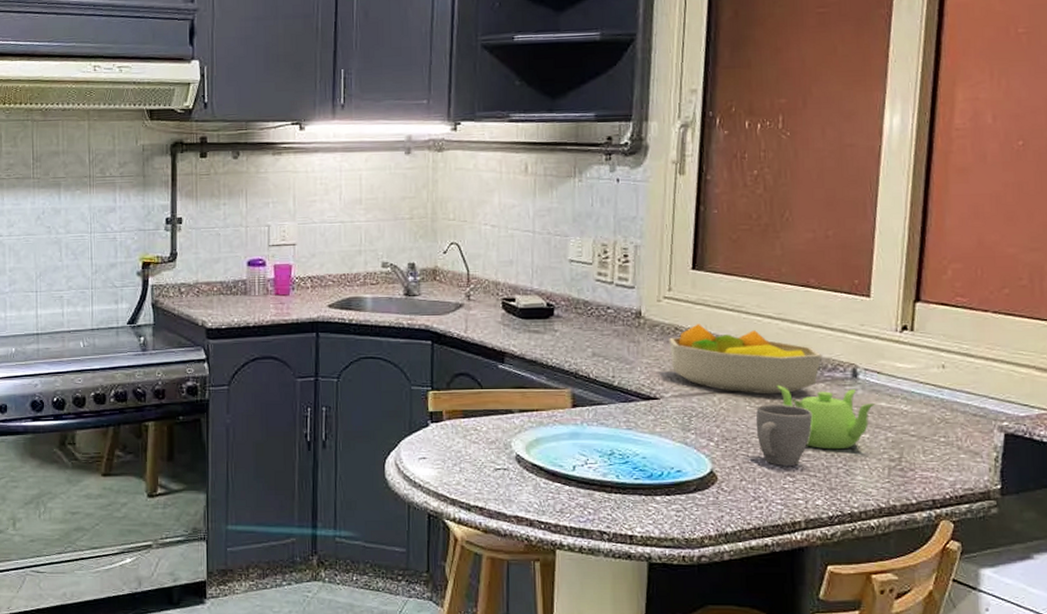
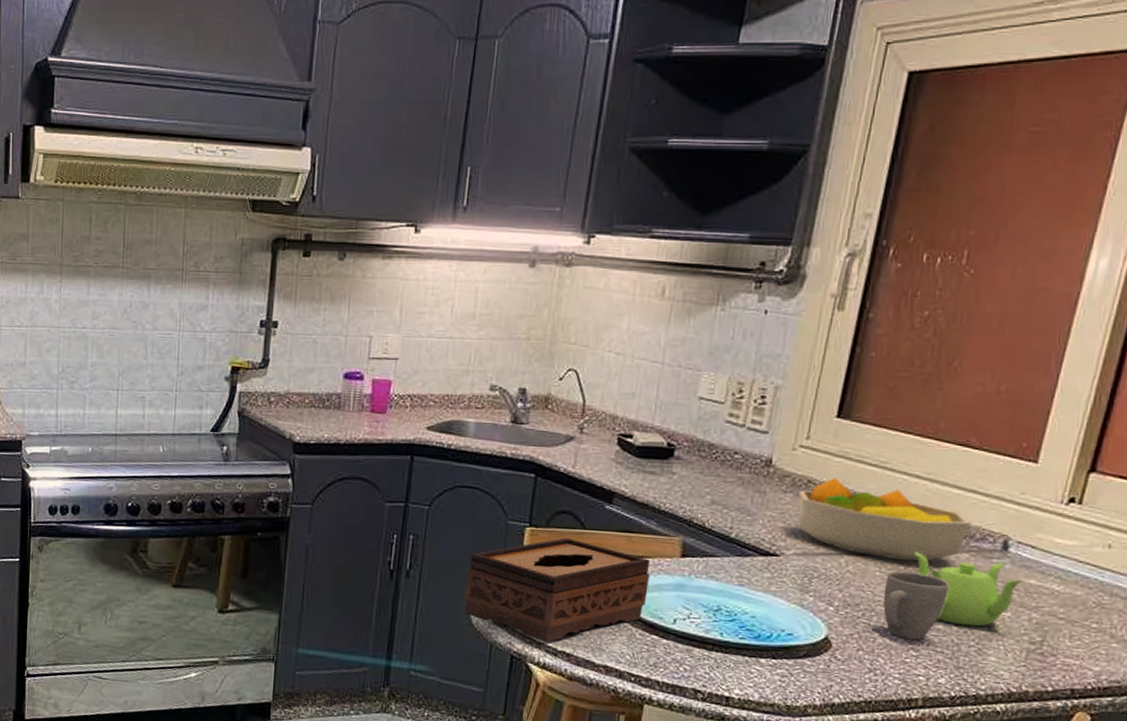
tissue box: none [378,398,546,499] -> present [463,538,651,643]

